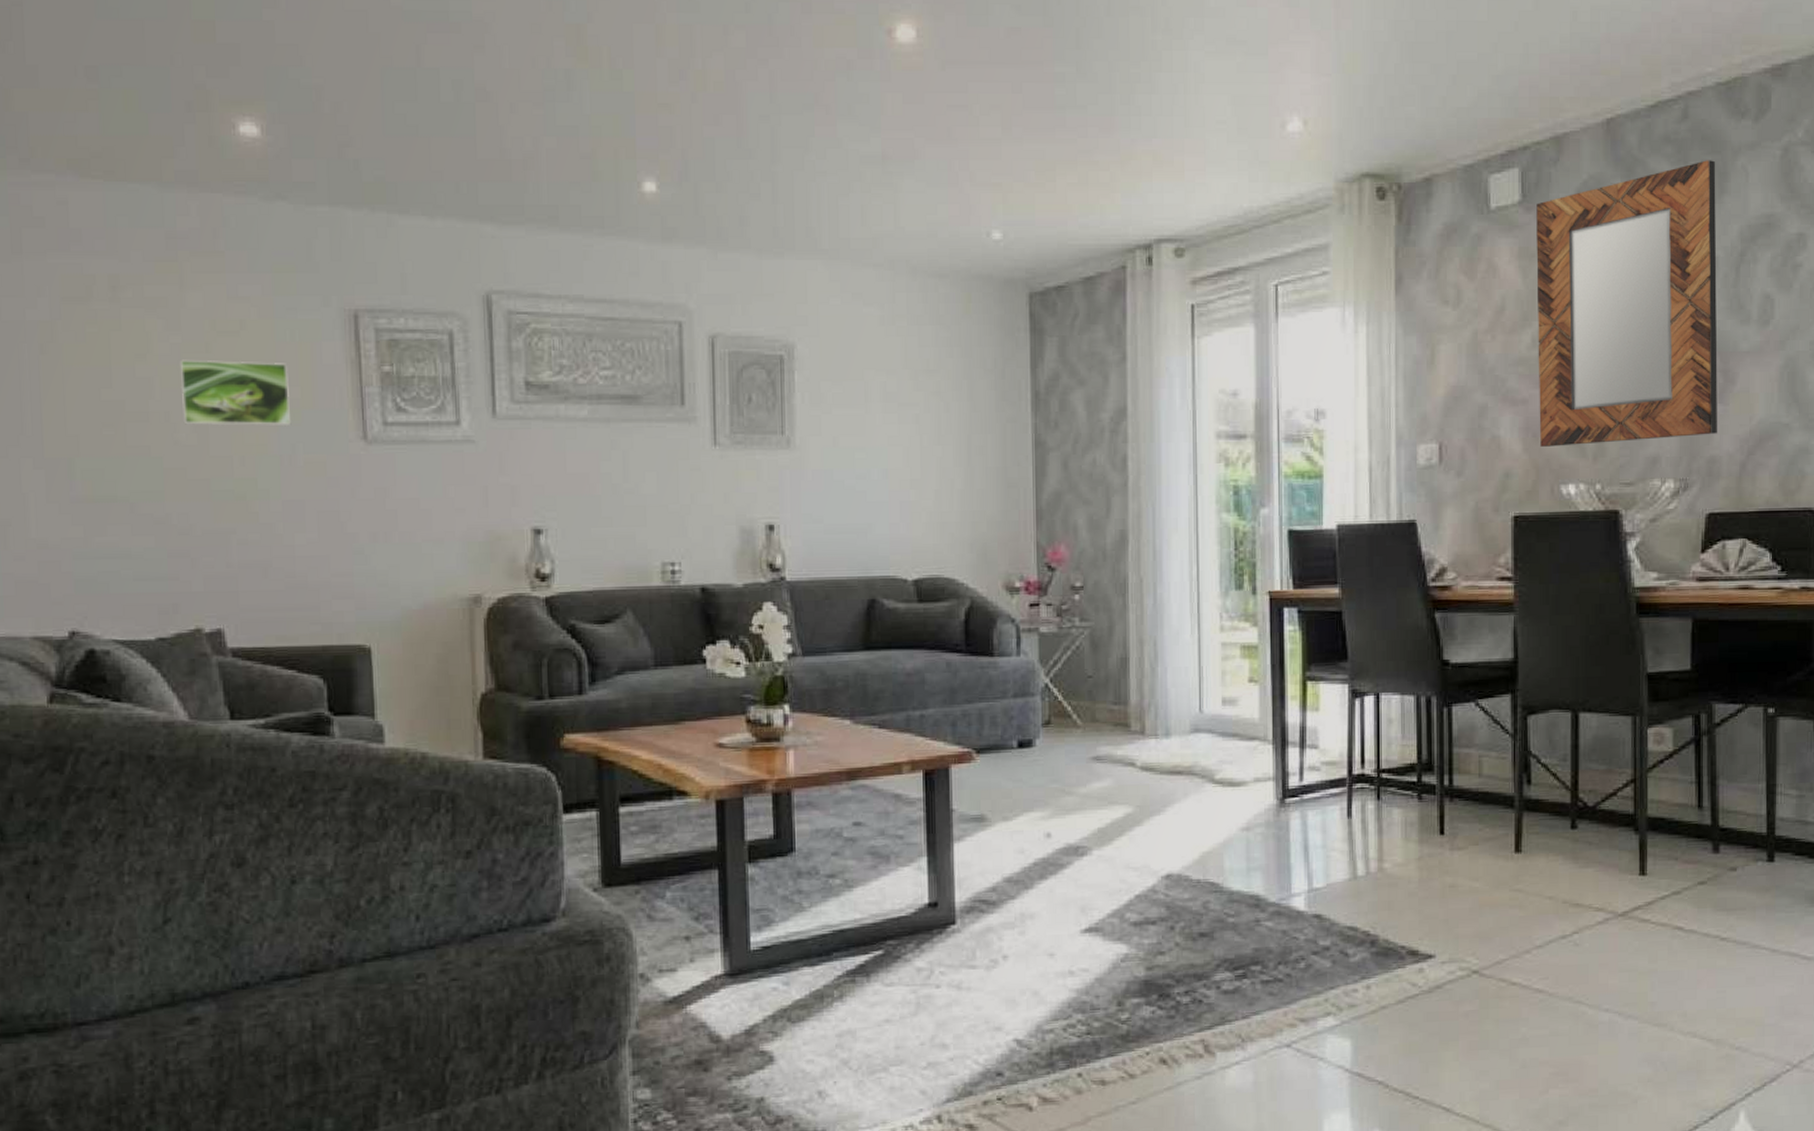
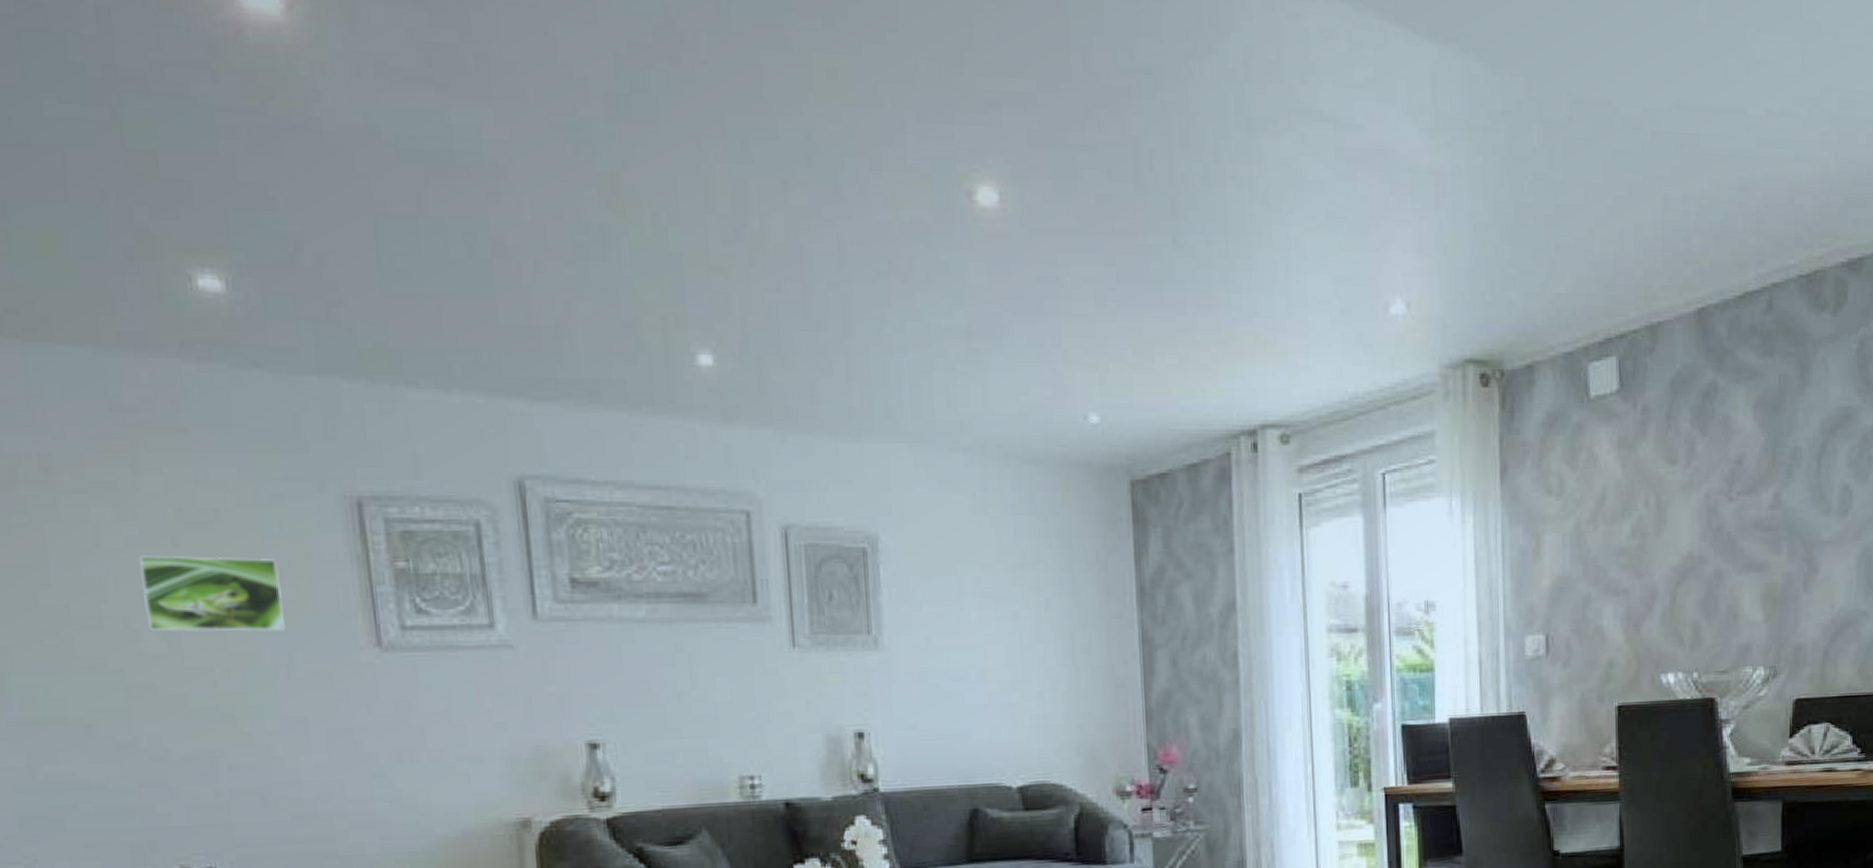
home mirror: present [1536,160,1718,447] -> none [1634,352,1803,637]

